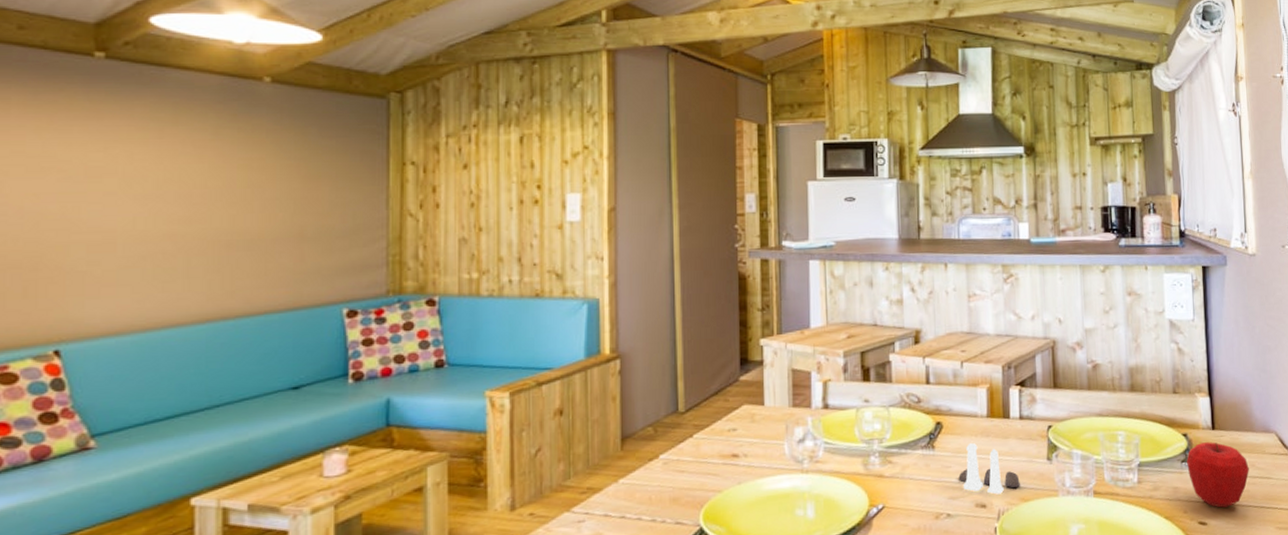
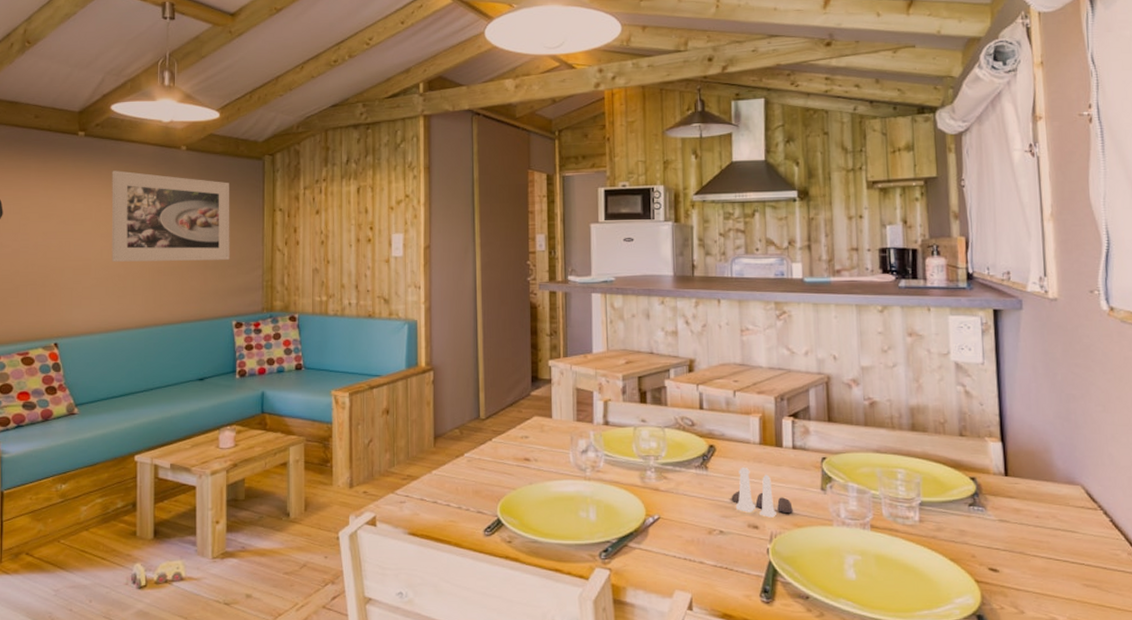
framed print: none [151,108,339,234] -> present [111,170,230,262]
apple: present [1187,442,1249,508] -> none [975,488,1050,557]

